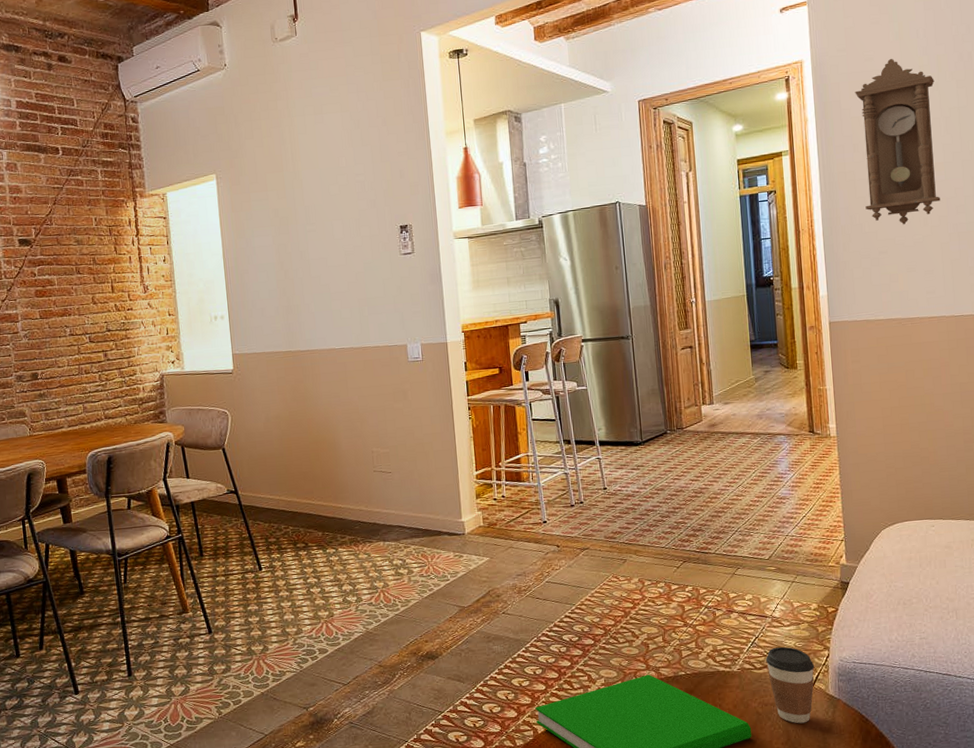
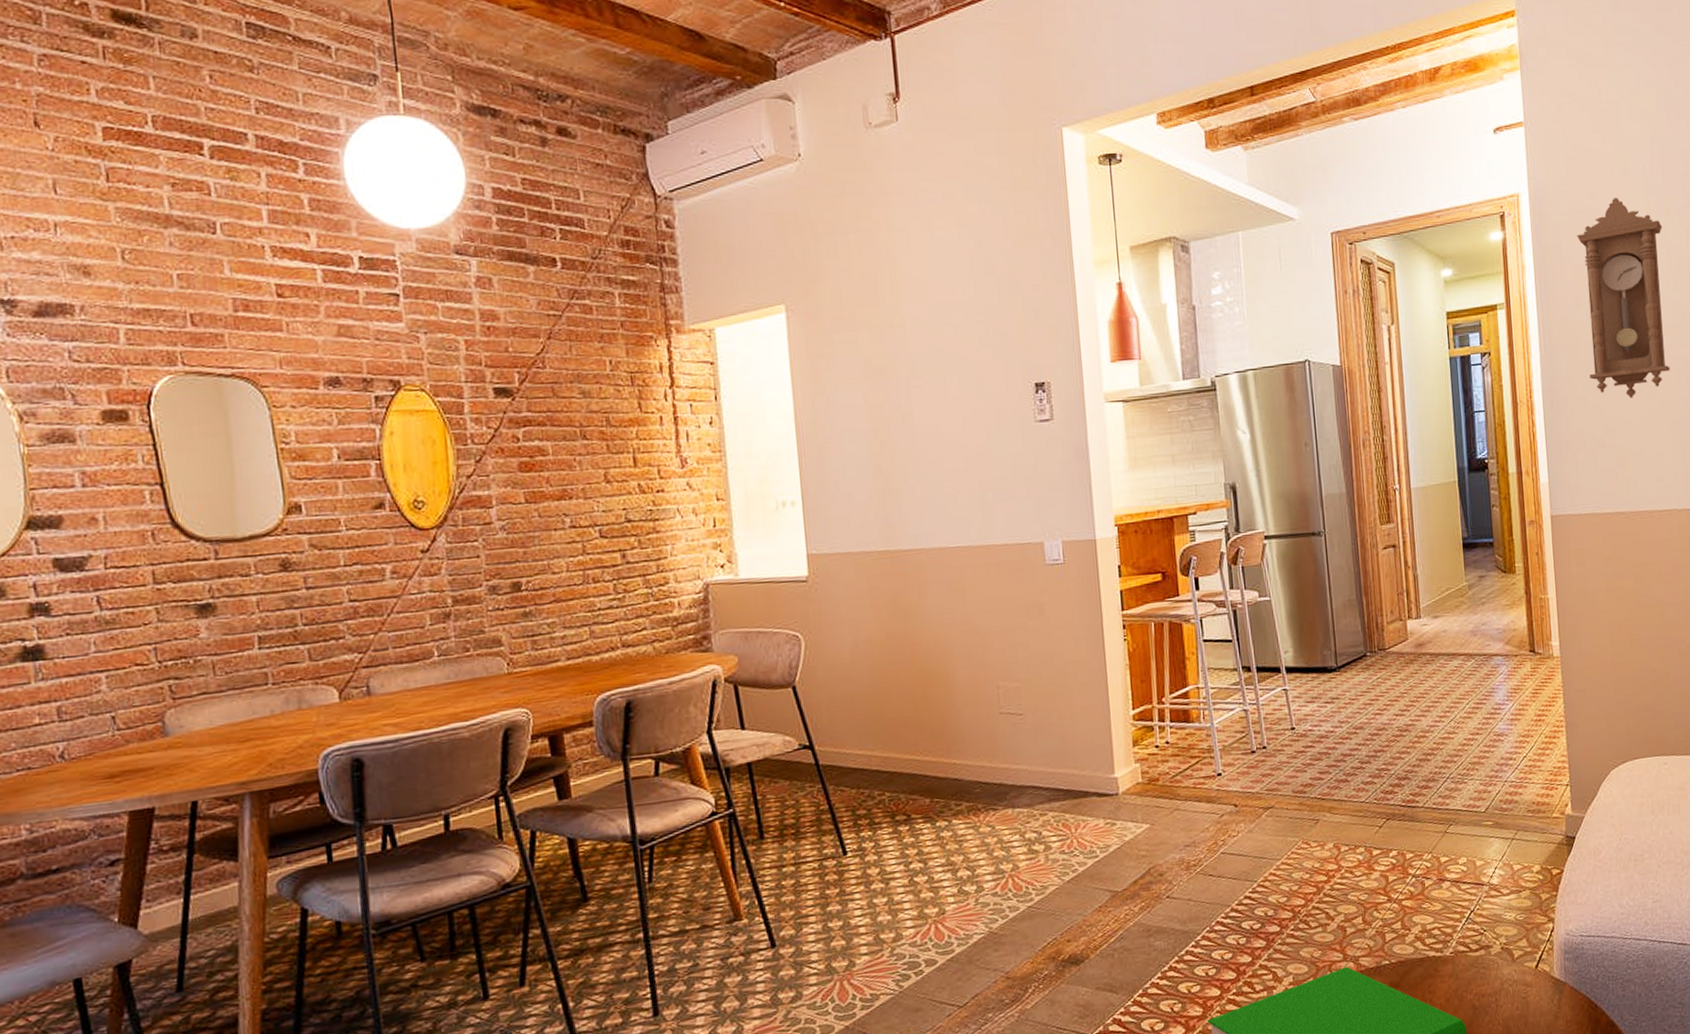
coffee cup: present [766,646,815,724] -> none [1482,921,1538,1017]

